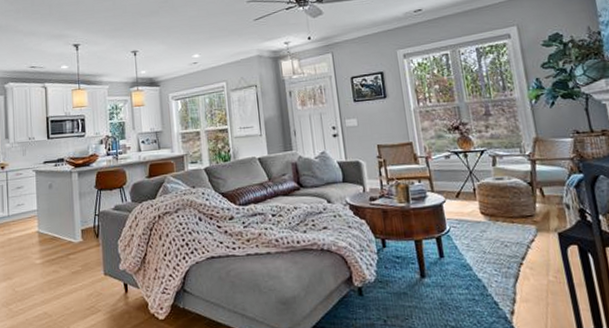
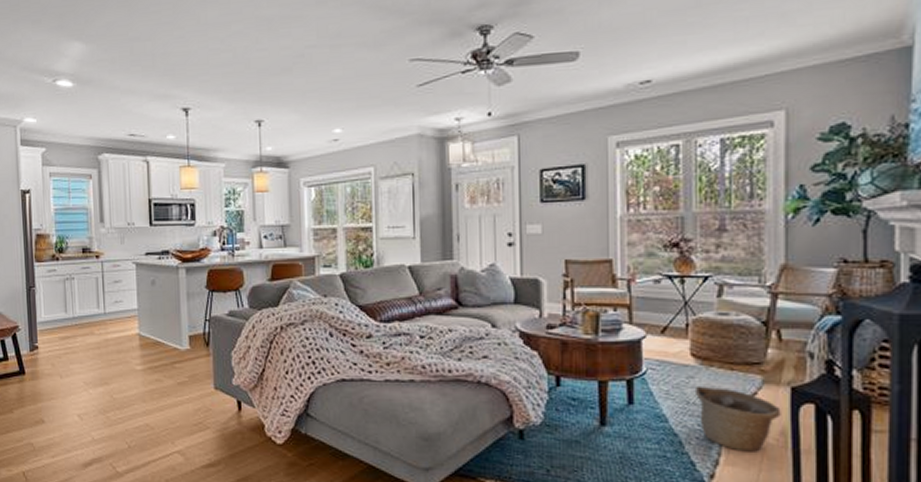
basket: none [487,237,555,290] -> present [694,385,781,452]

